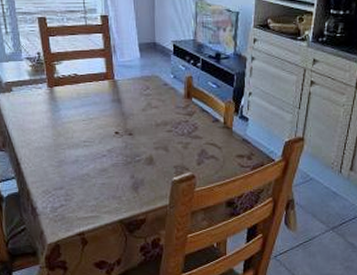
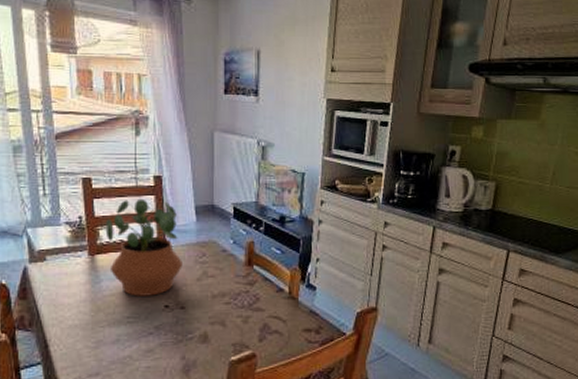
potted plant: none [60,36,129,124] -> present [105,198,182,296]

